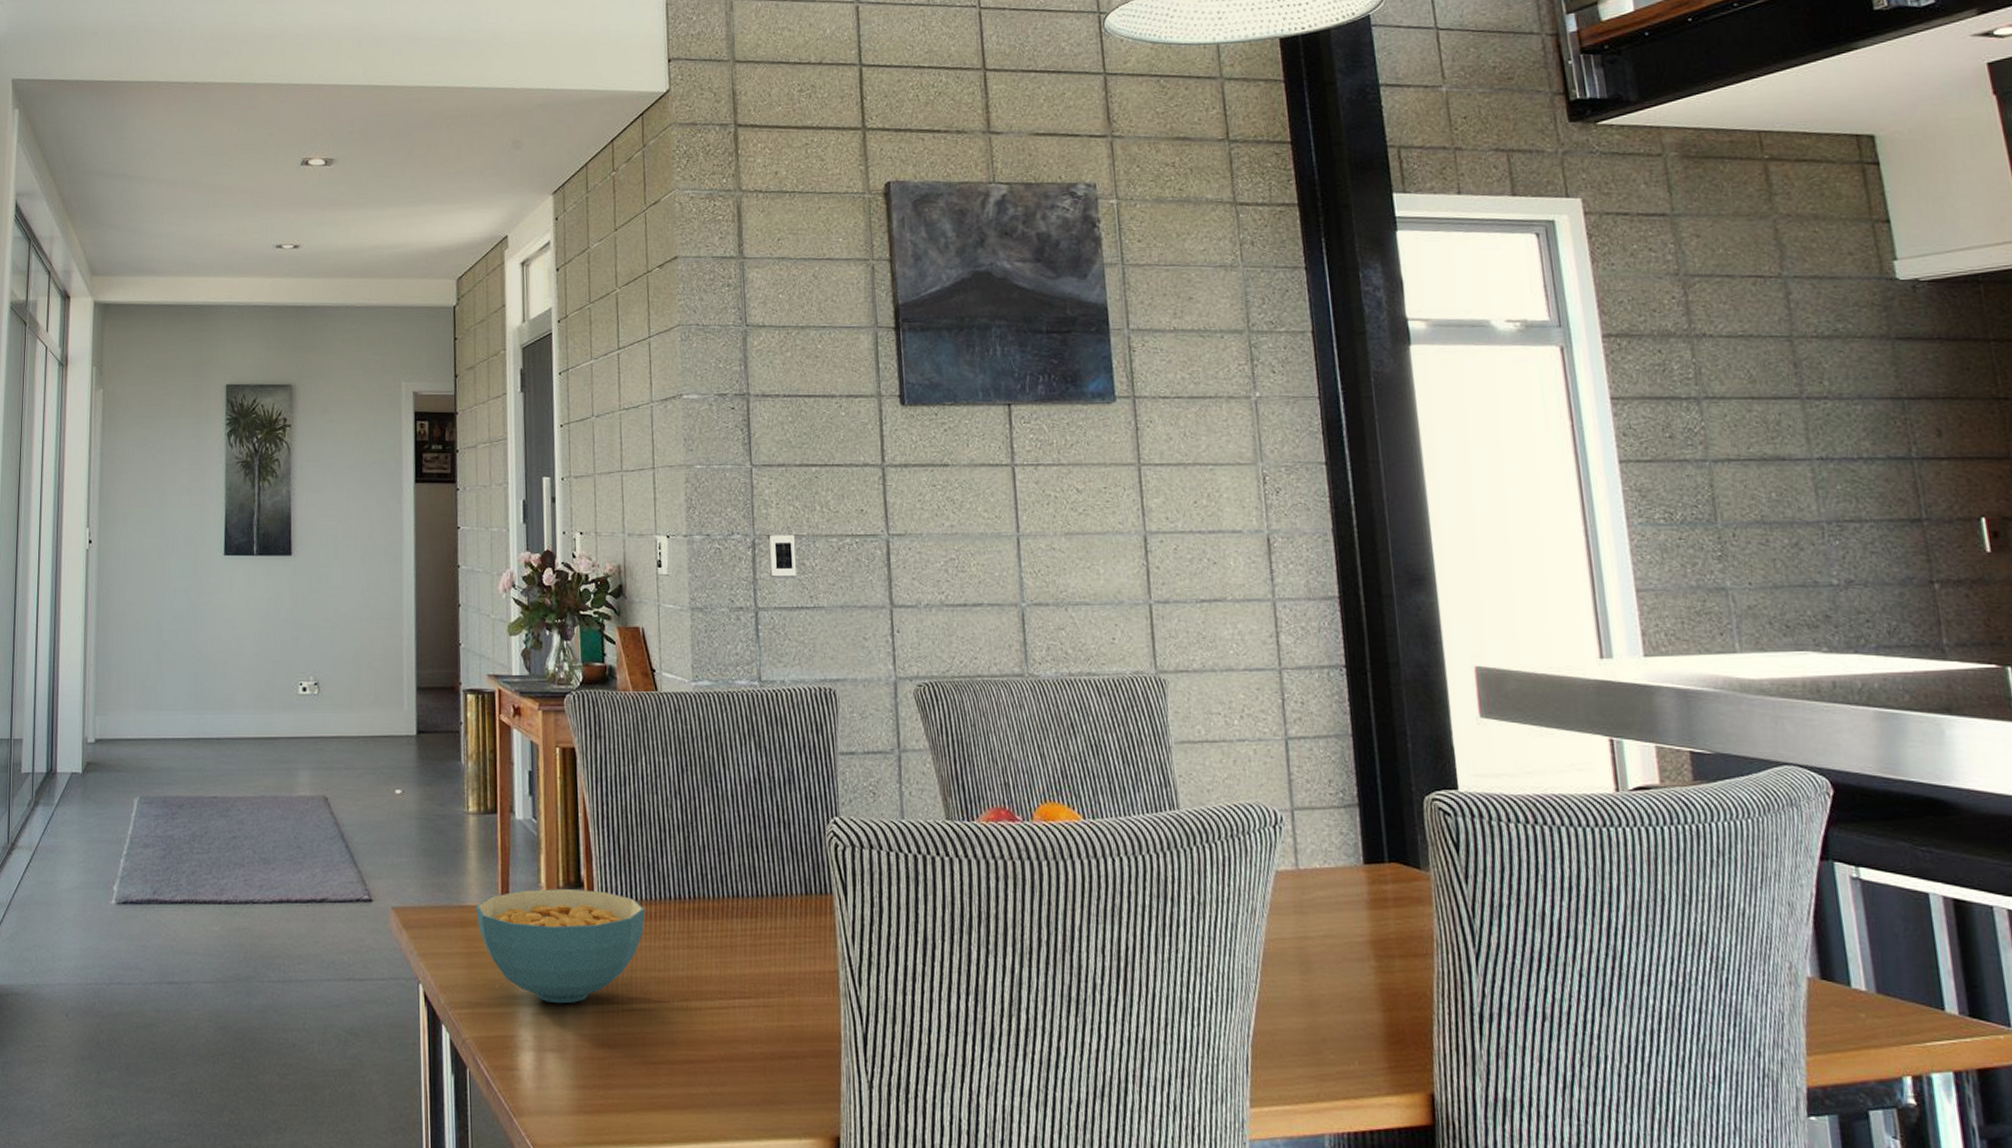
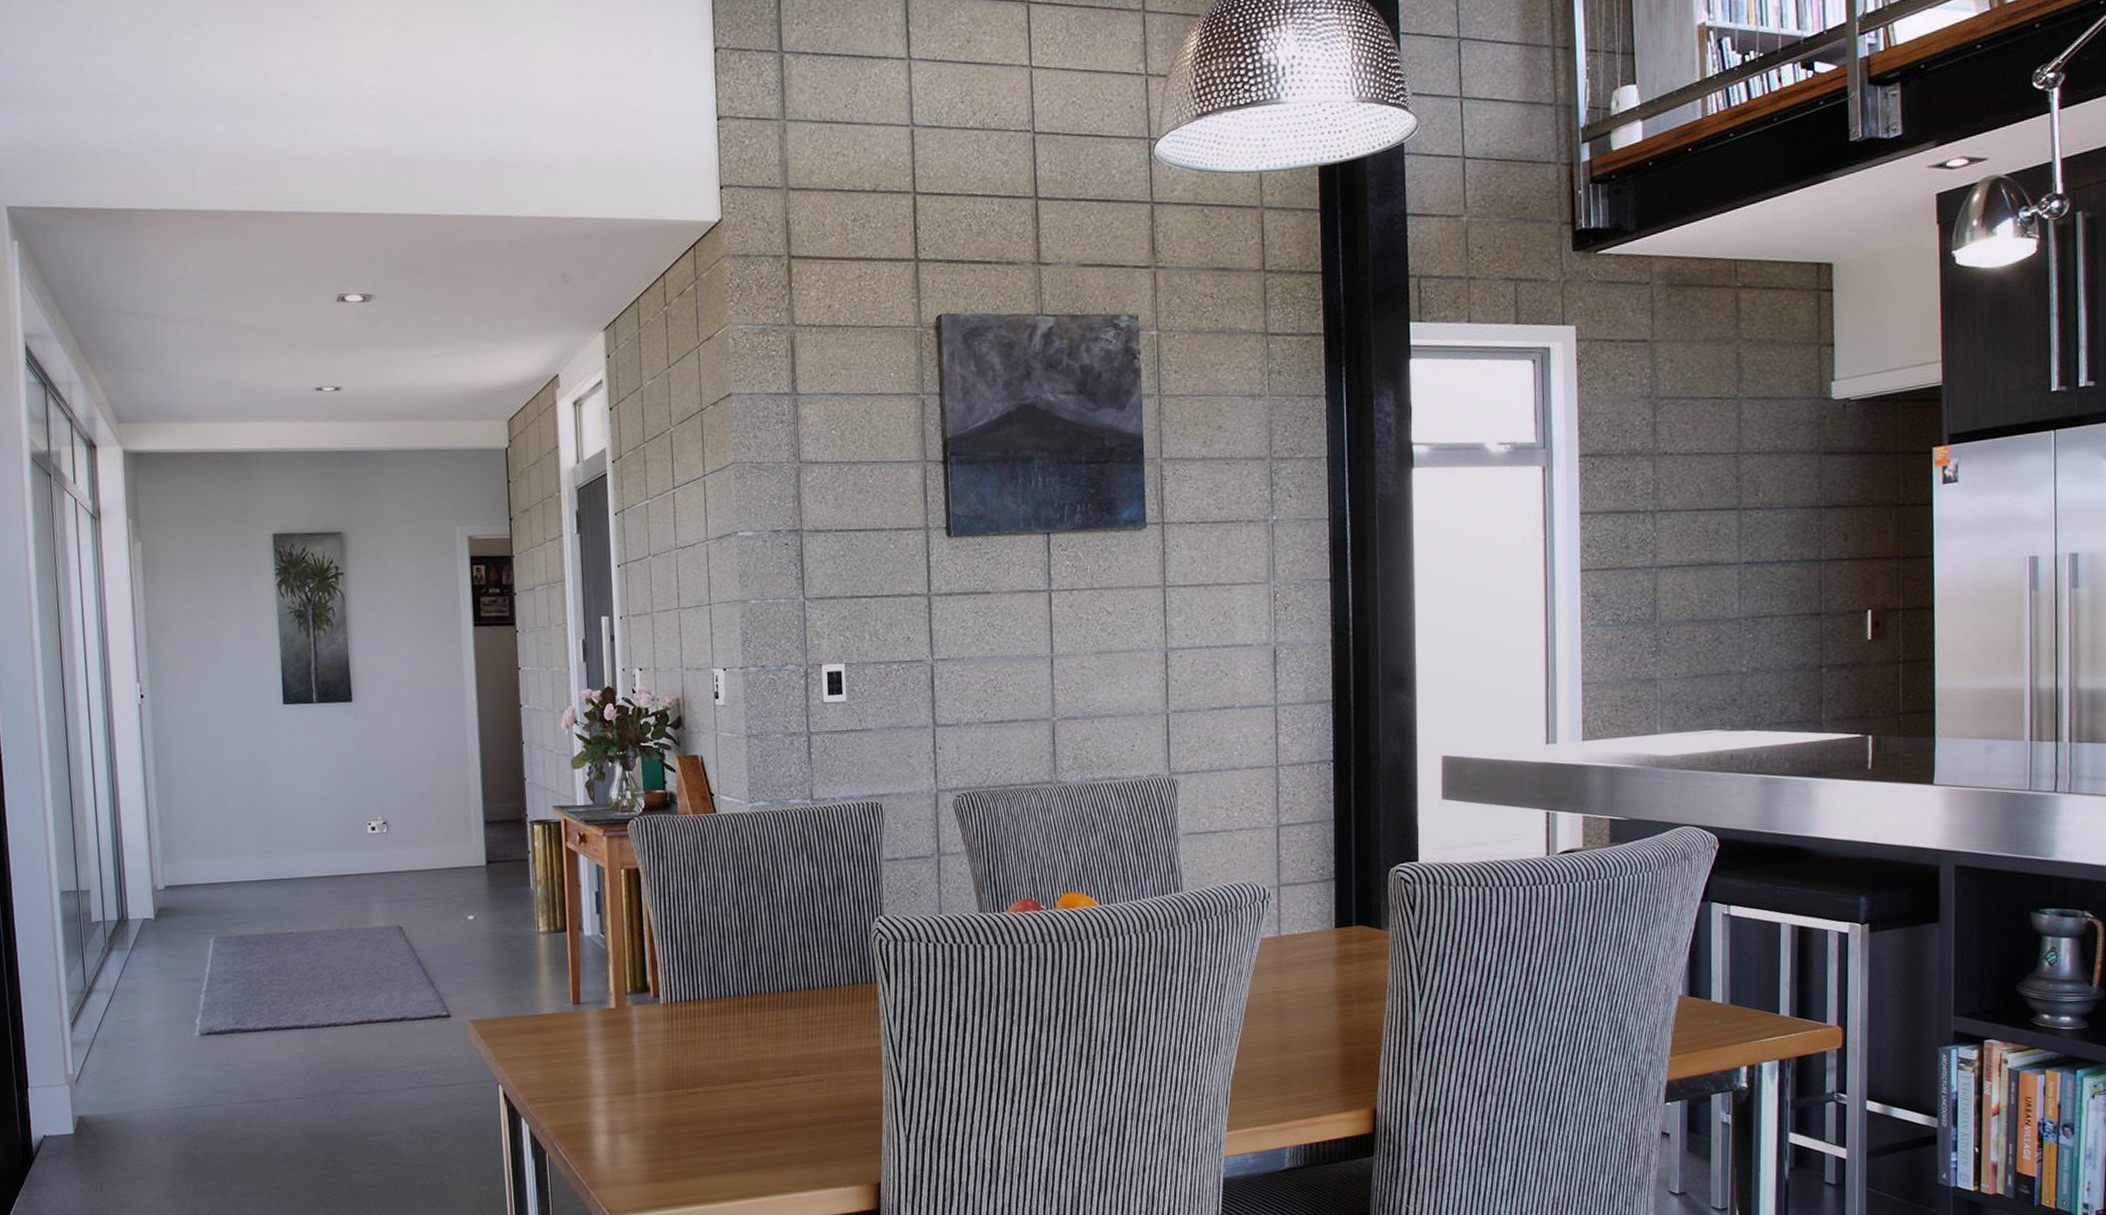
cereal bowl: present [476,889,645,1004] -> none [549,993,707,1093]

